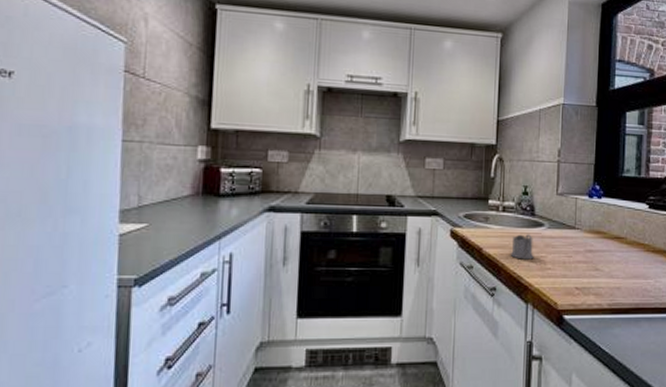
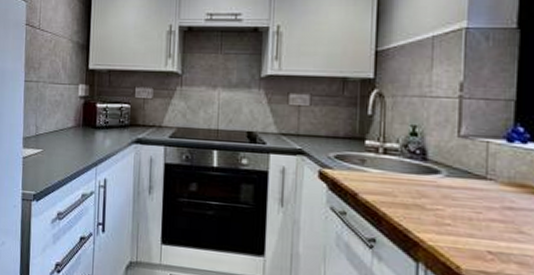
tea glass holder: present [510,234,534,260] -> none [393,181,427,212]

